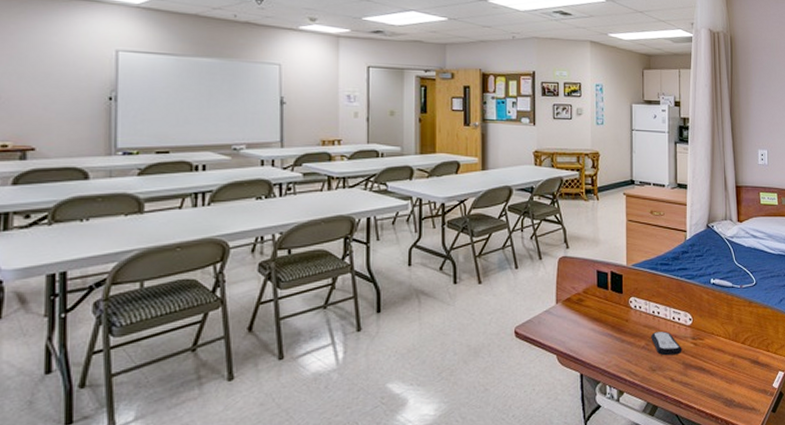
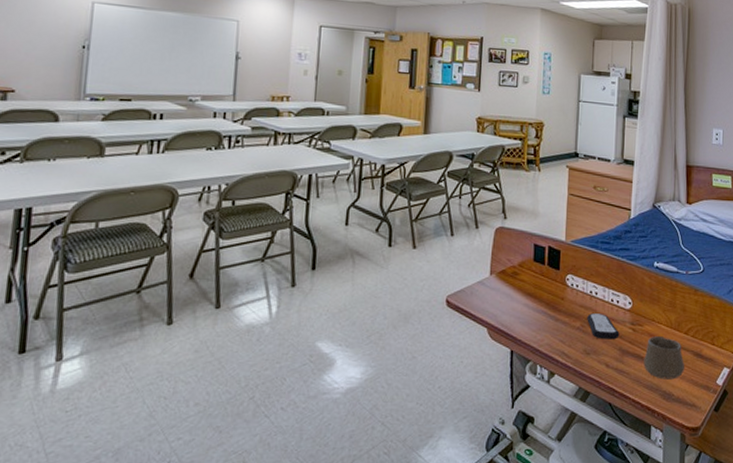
cup: none [706,348,743,388] -> present [643,336,684,380]

